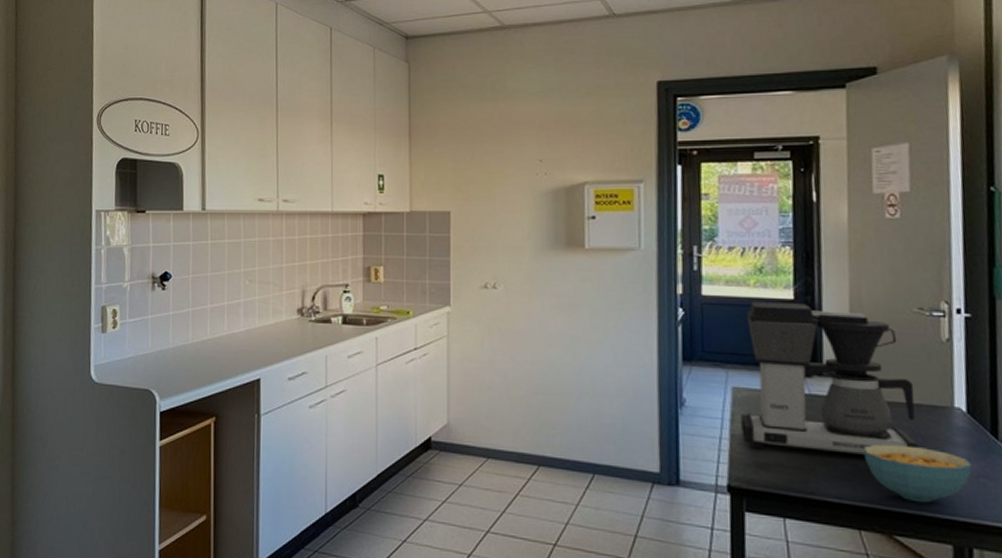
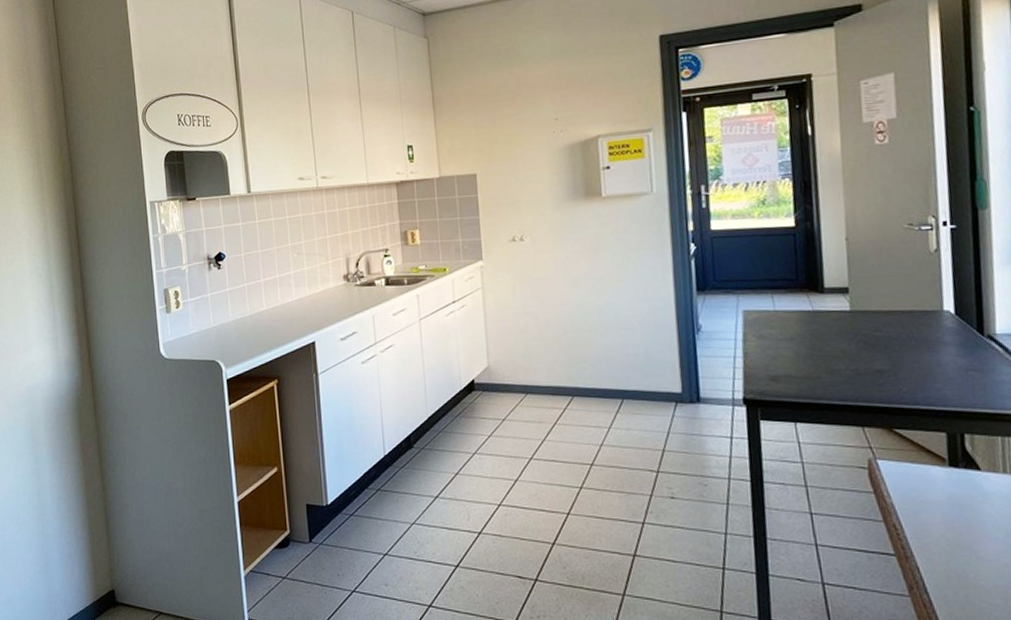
coffee maker: present [740,301,919,455] -> none [752,229,913,364]
cereal bowl: present [863,444,972,503] -> none [863,348,961,398]

